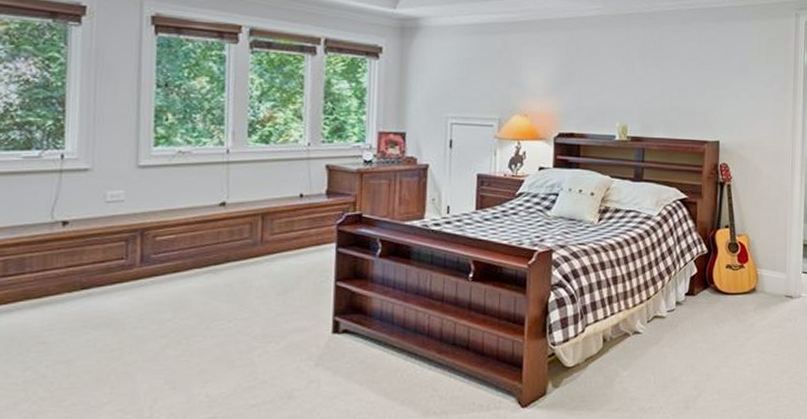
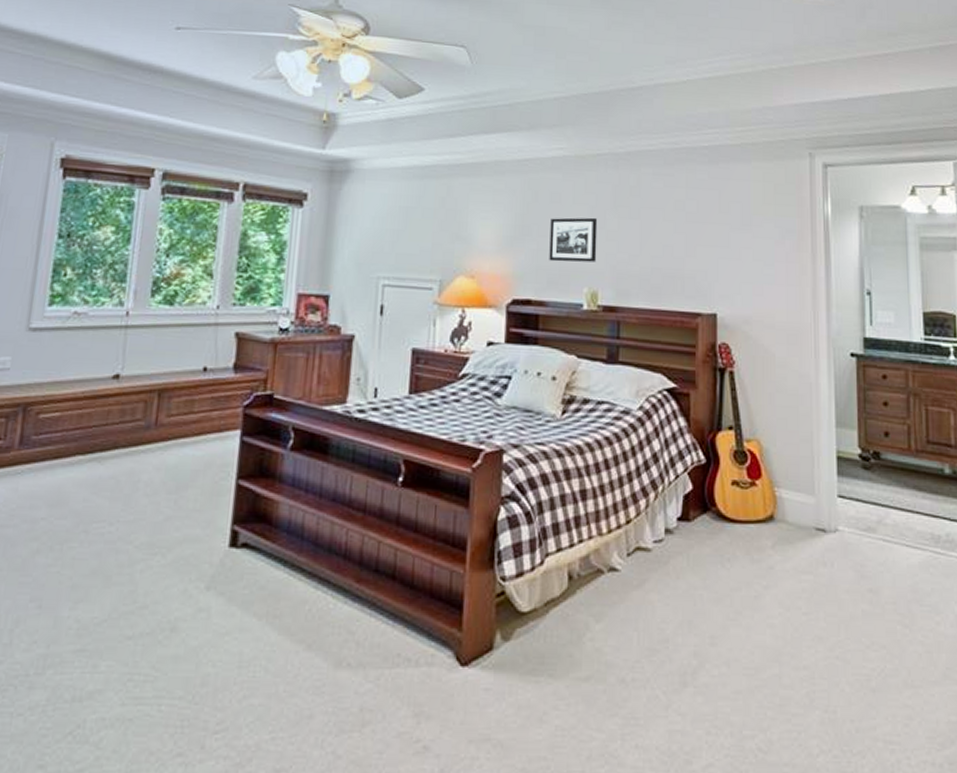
picture frame: none [588,66,628,103] -> present [549,217,598,262]

